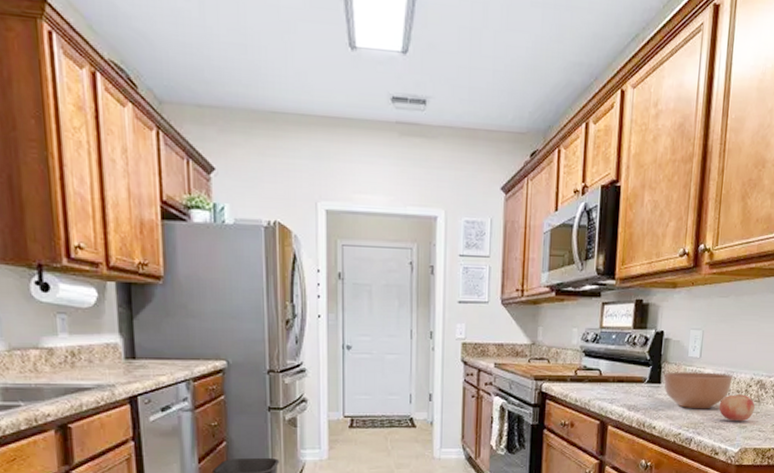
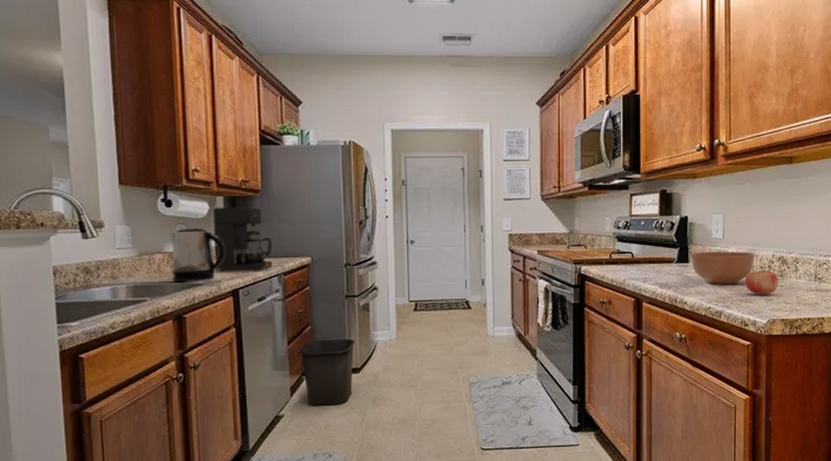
kettle: none [48,318,120,386] -> present [170,227,226,283]
coffee maker: none [103,294,180,376] -> present [213,206,273,273]

